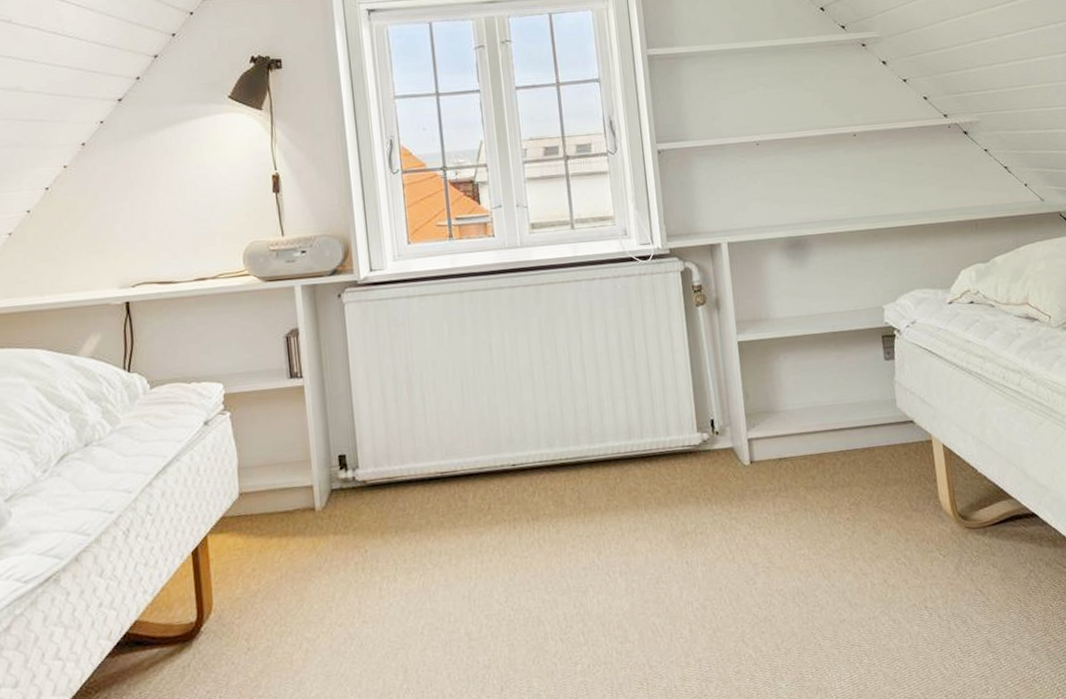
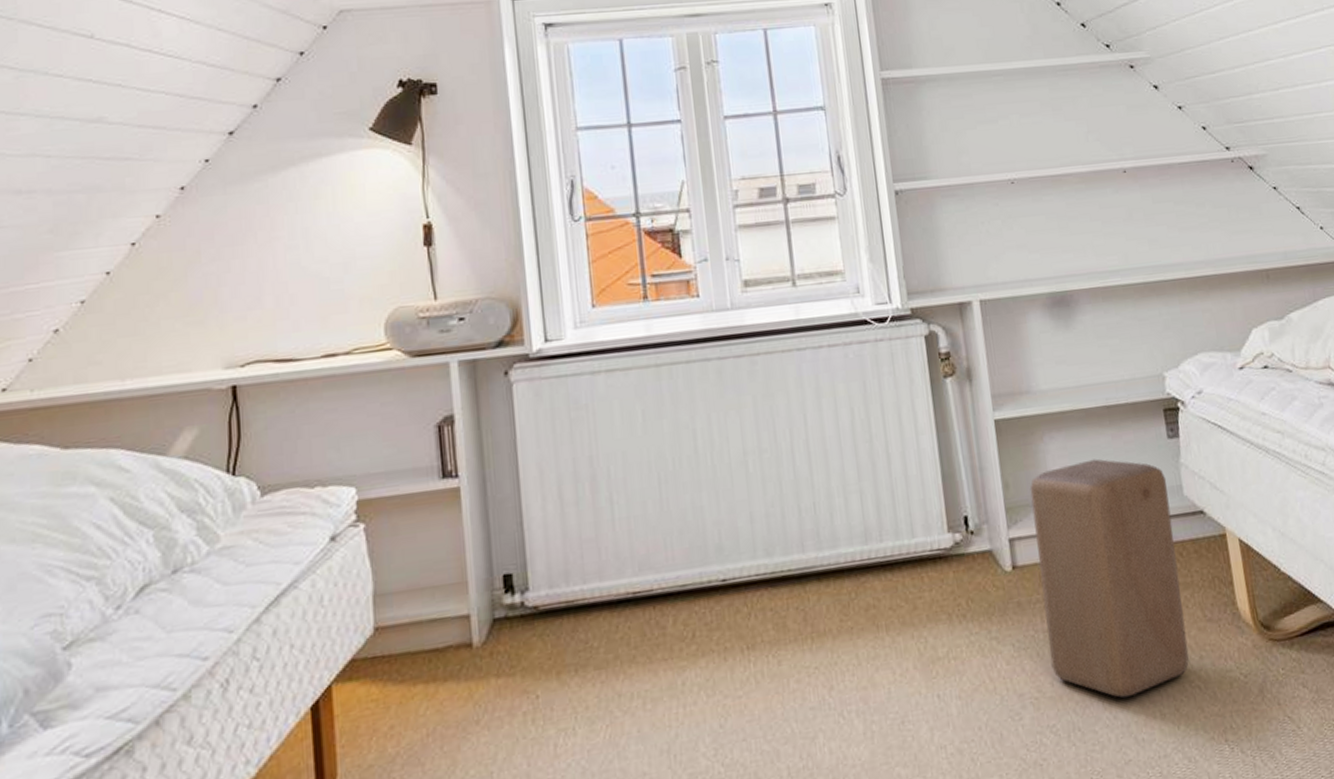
stool: none [766,375,897,571] -> present [1030,458,1189,699]

